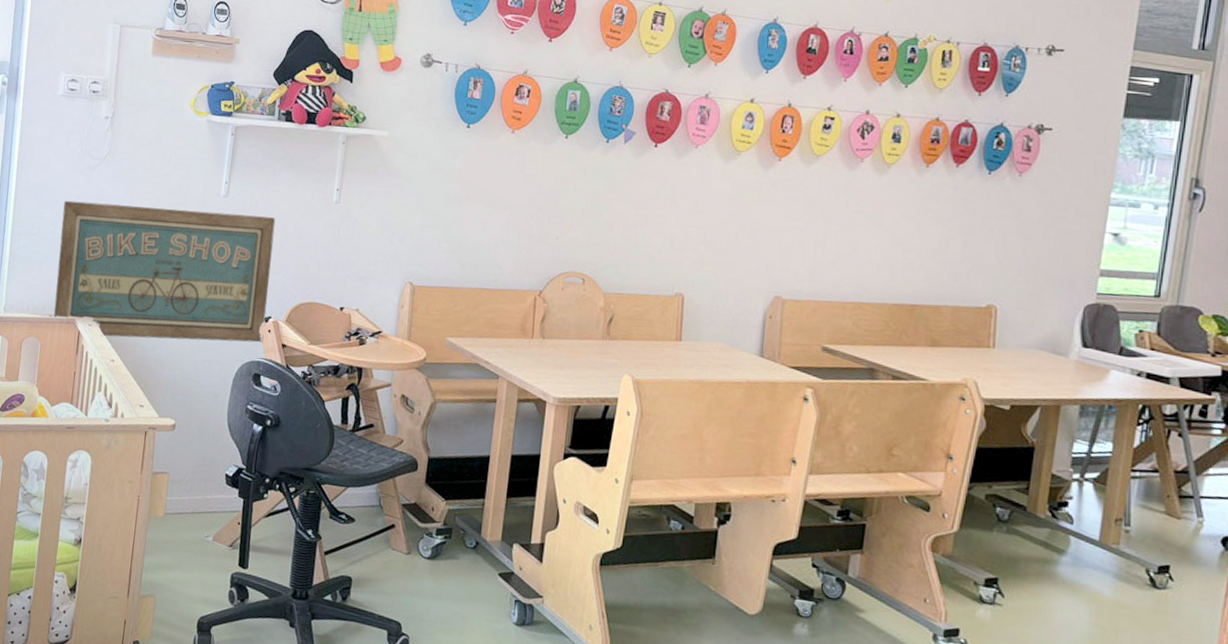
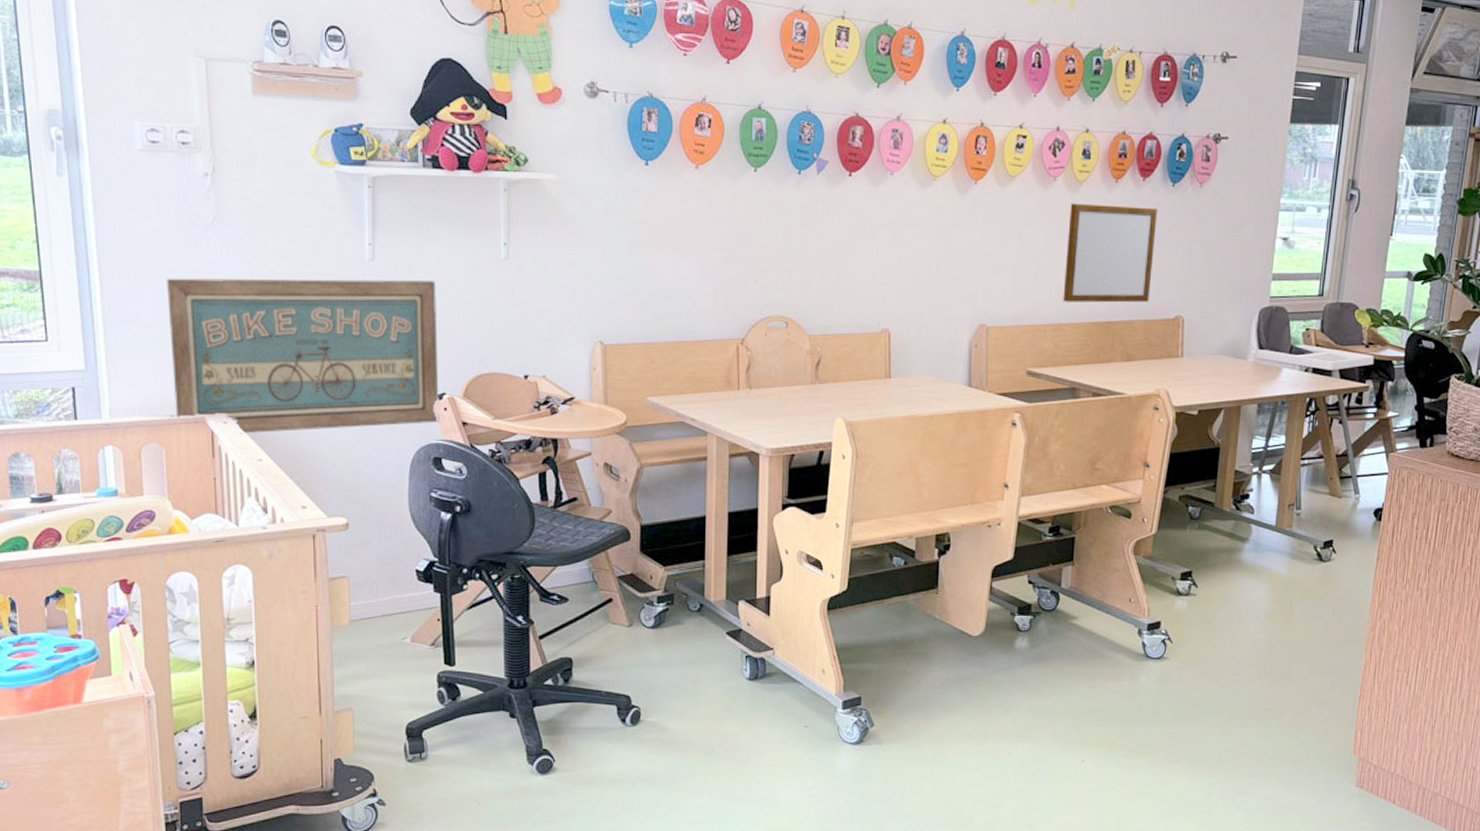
writing board: none [864,184,971,288] -> present [1063,203,1158,303]

